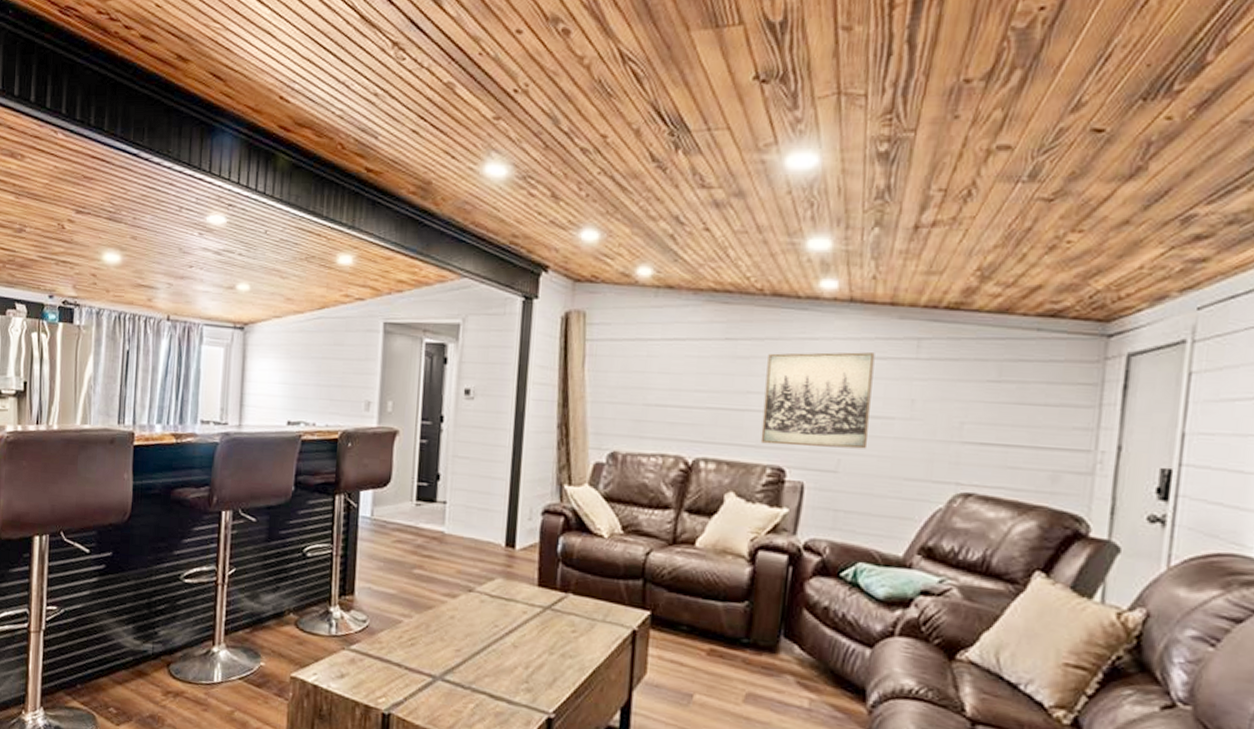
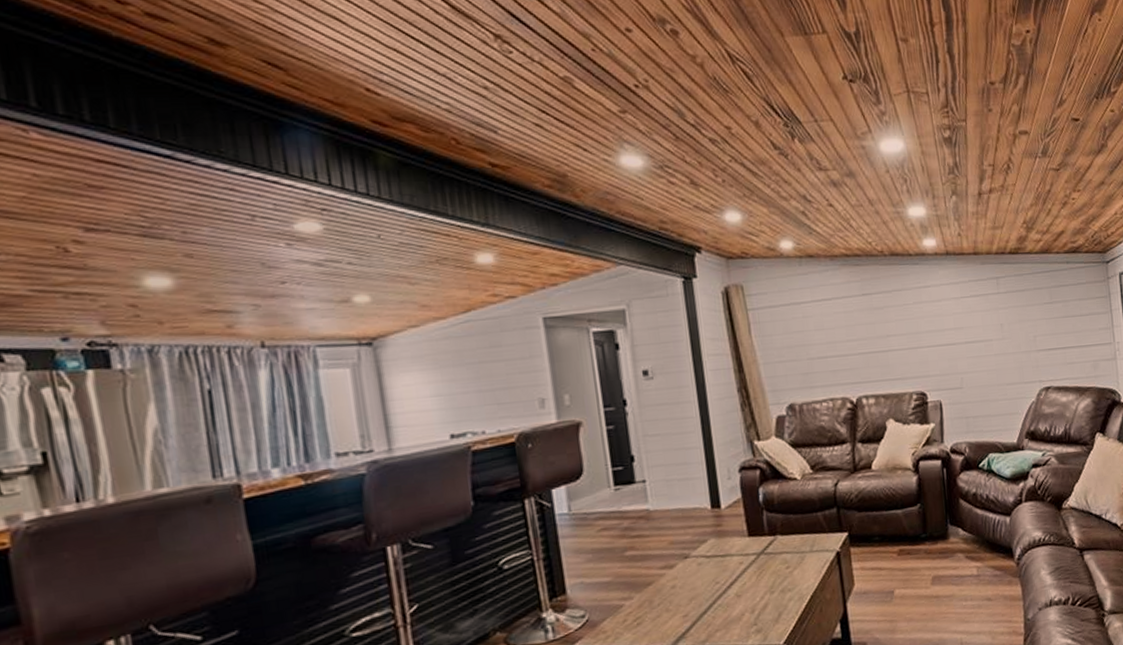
wall art: present [760,352,875,449] -> none [897,292,978,376]

